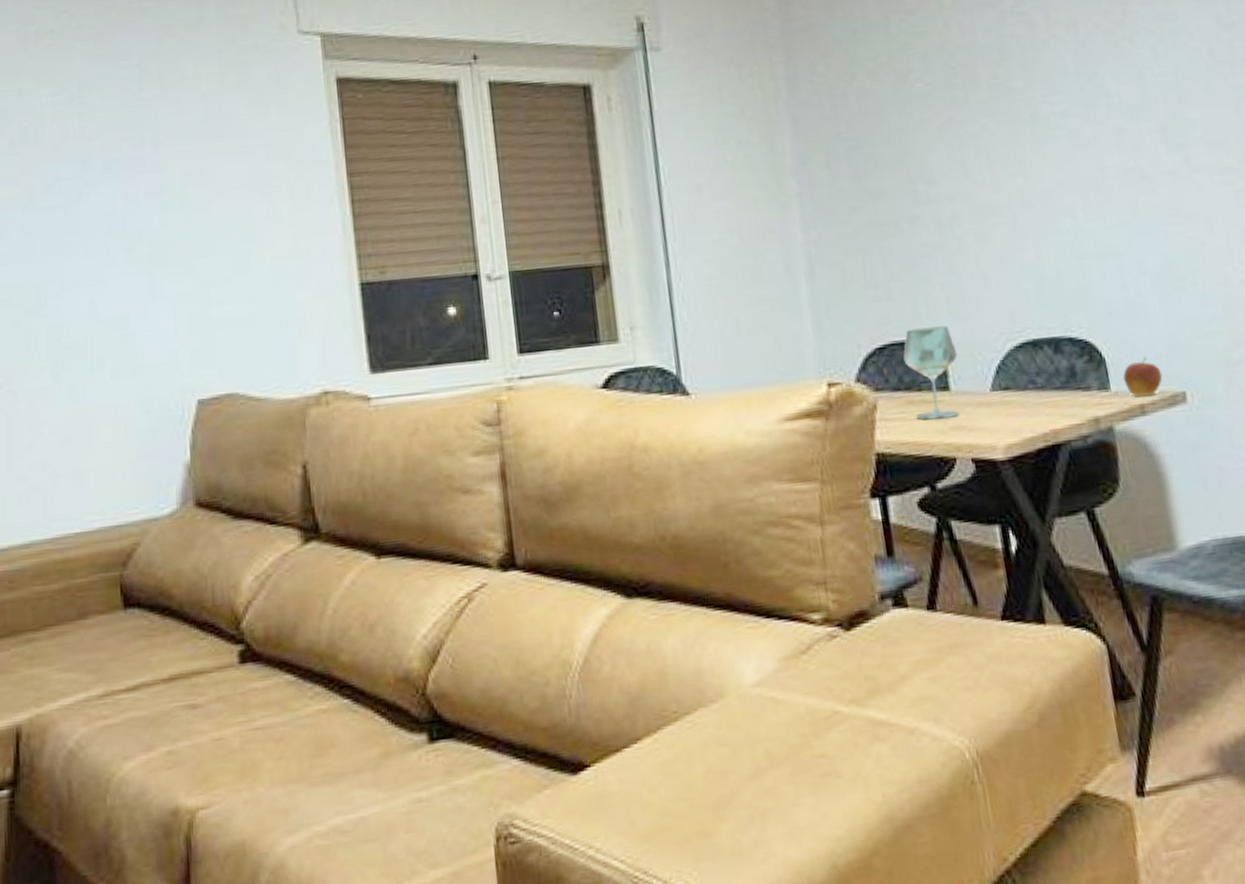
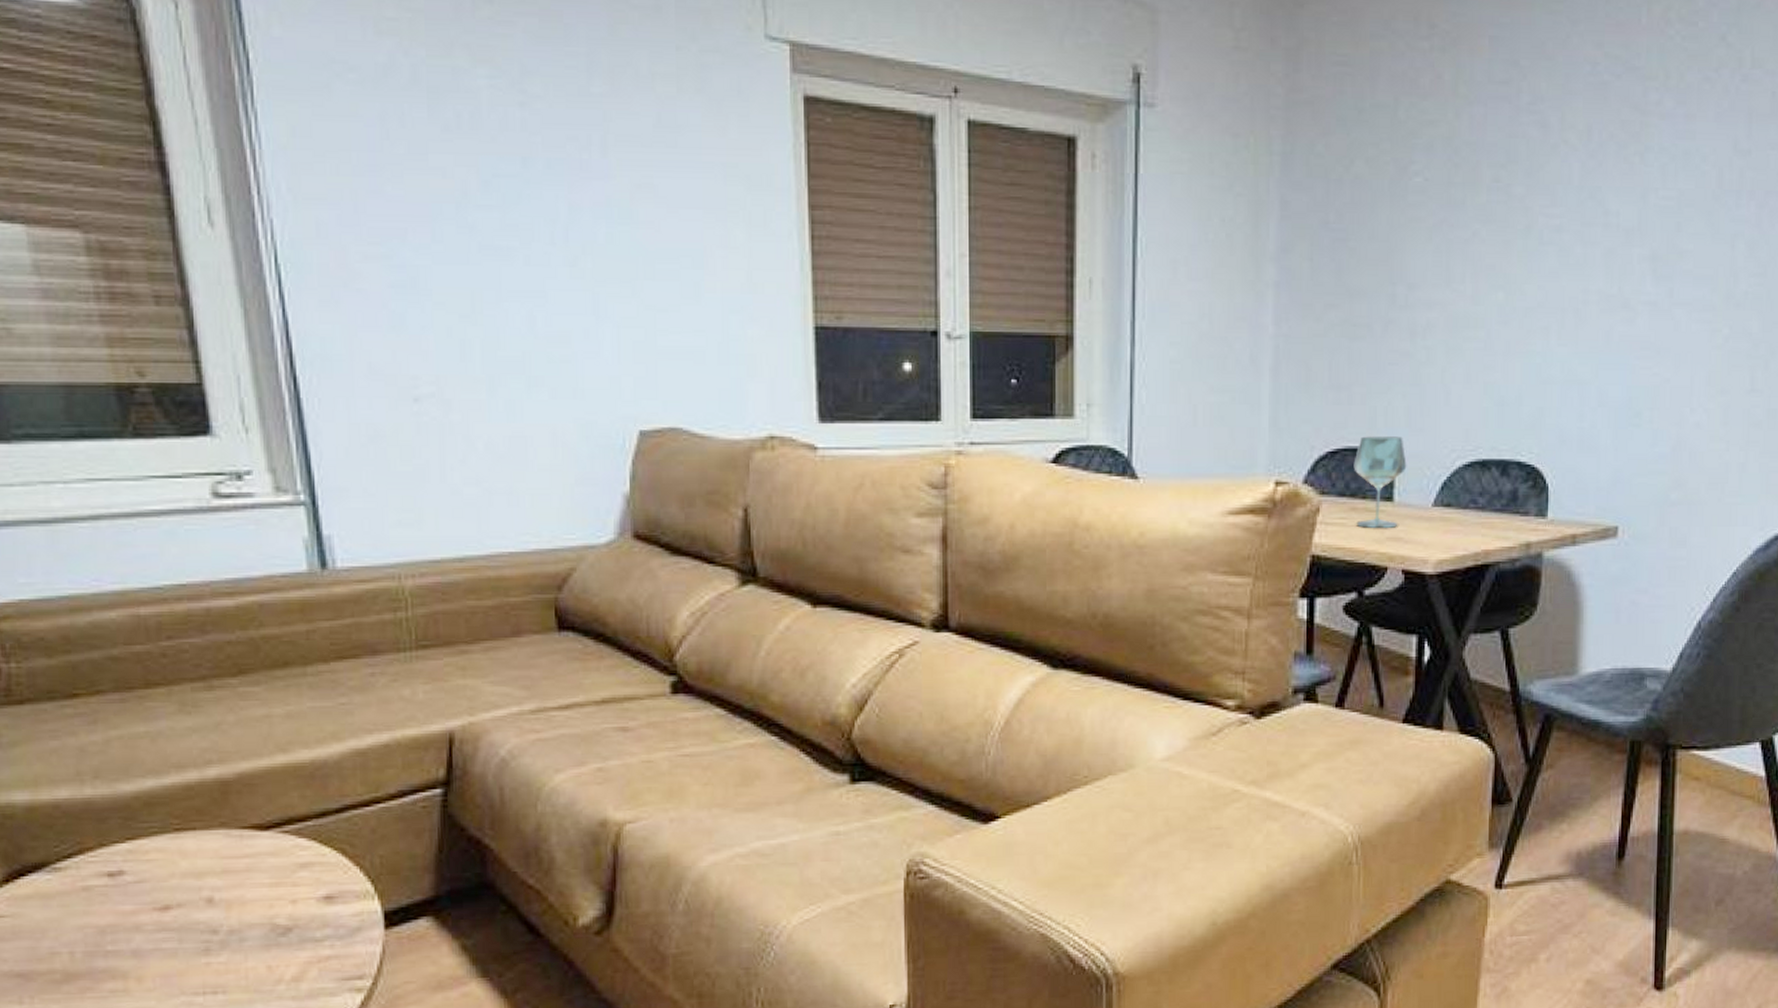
fruit: present [1123,357,1163,397] -> none [1562,489,1600,527]

